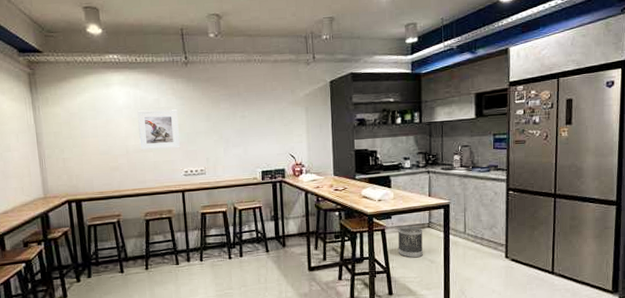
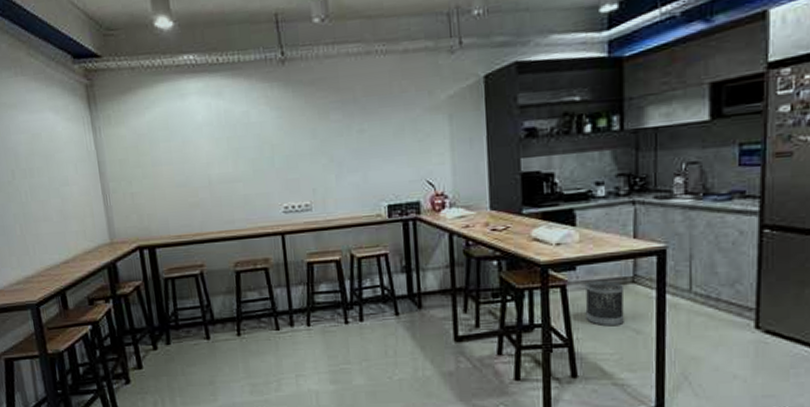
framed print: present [137,109,180,151] -> none [221,124,278,181]

